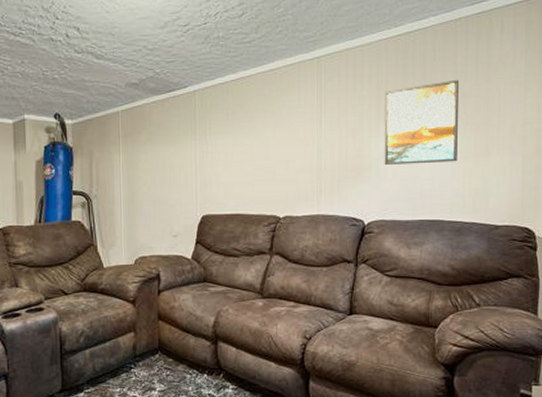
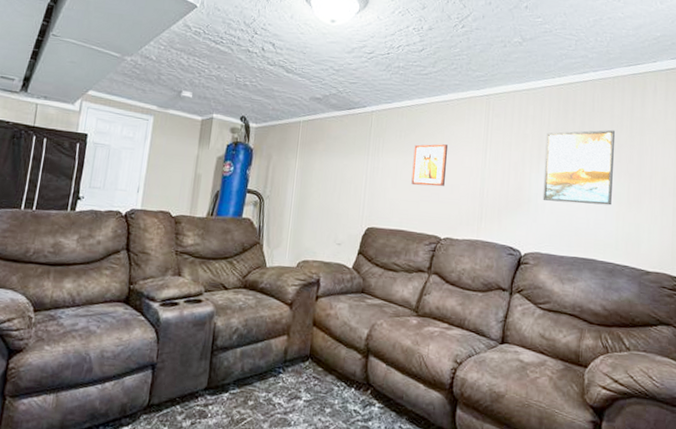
wall art: none [243,118,280,165] -> present [411,144,448,187]

